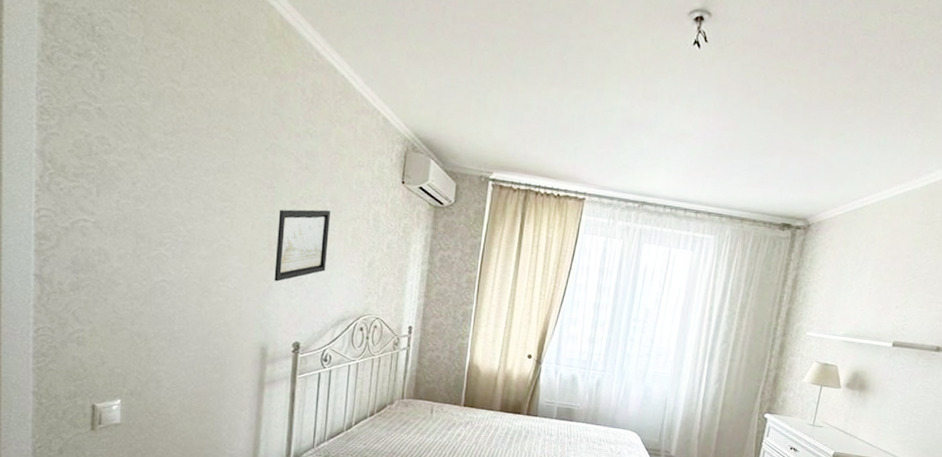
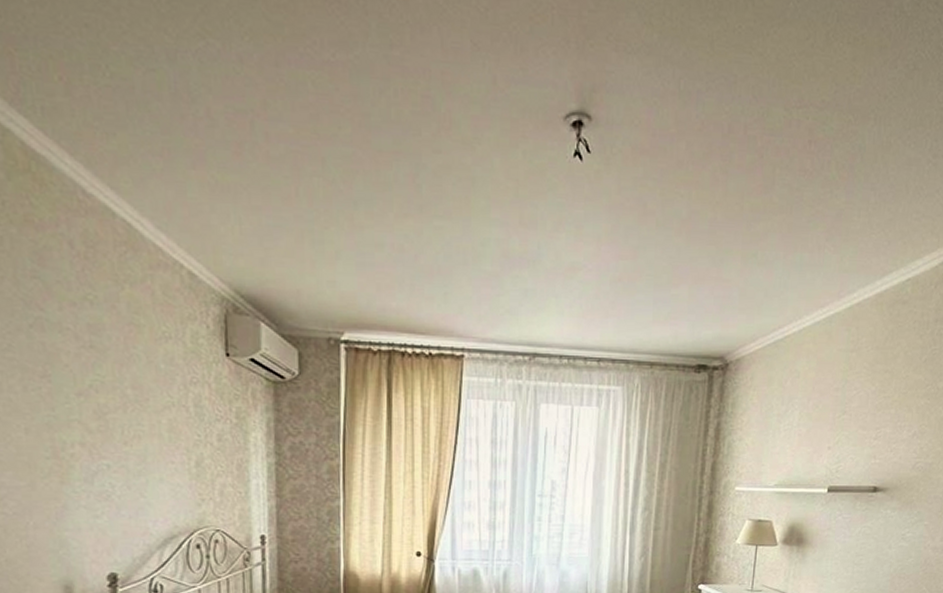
wall art: present [274,209,330,282] -> none [61,399,138,499]

